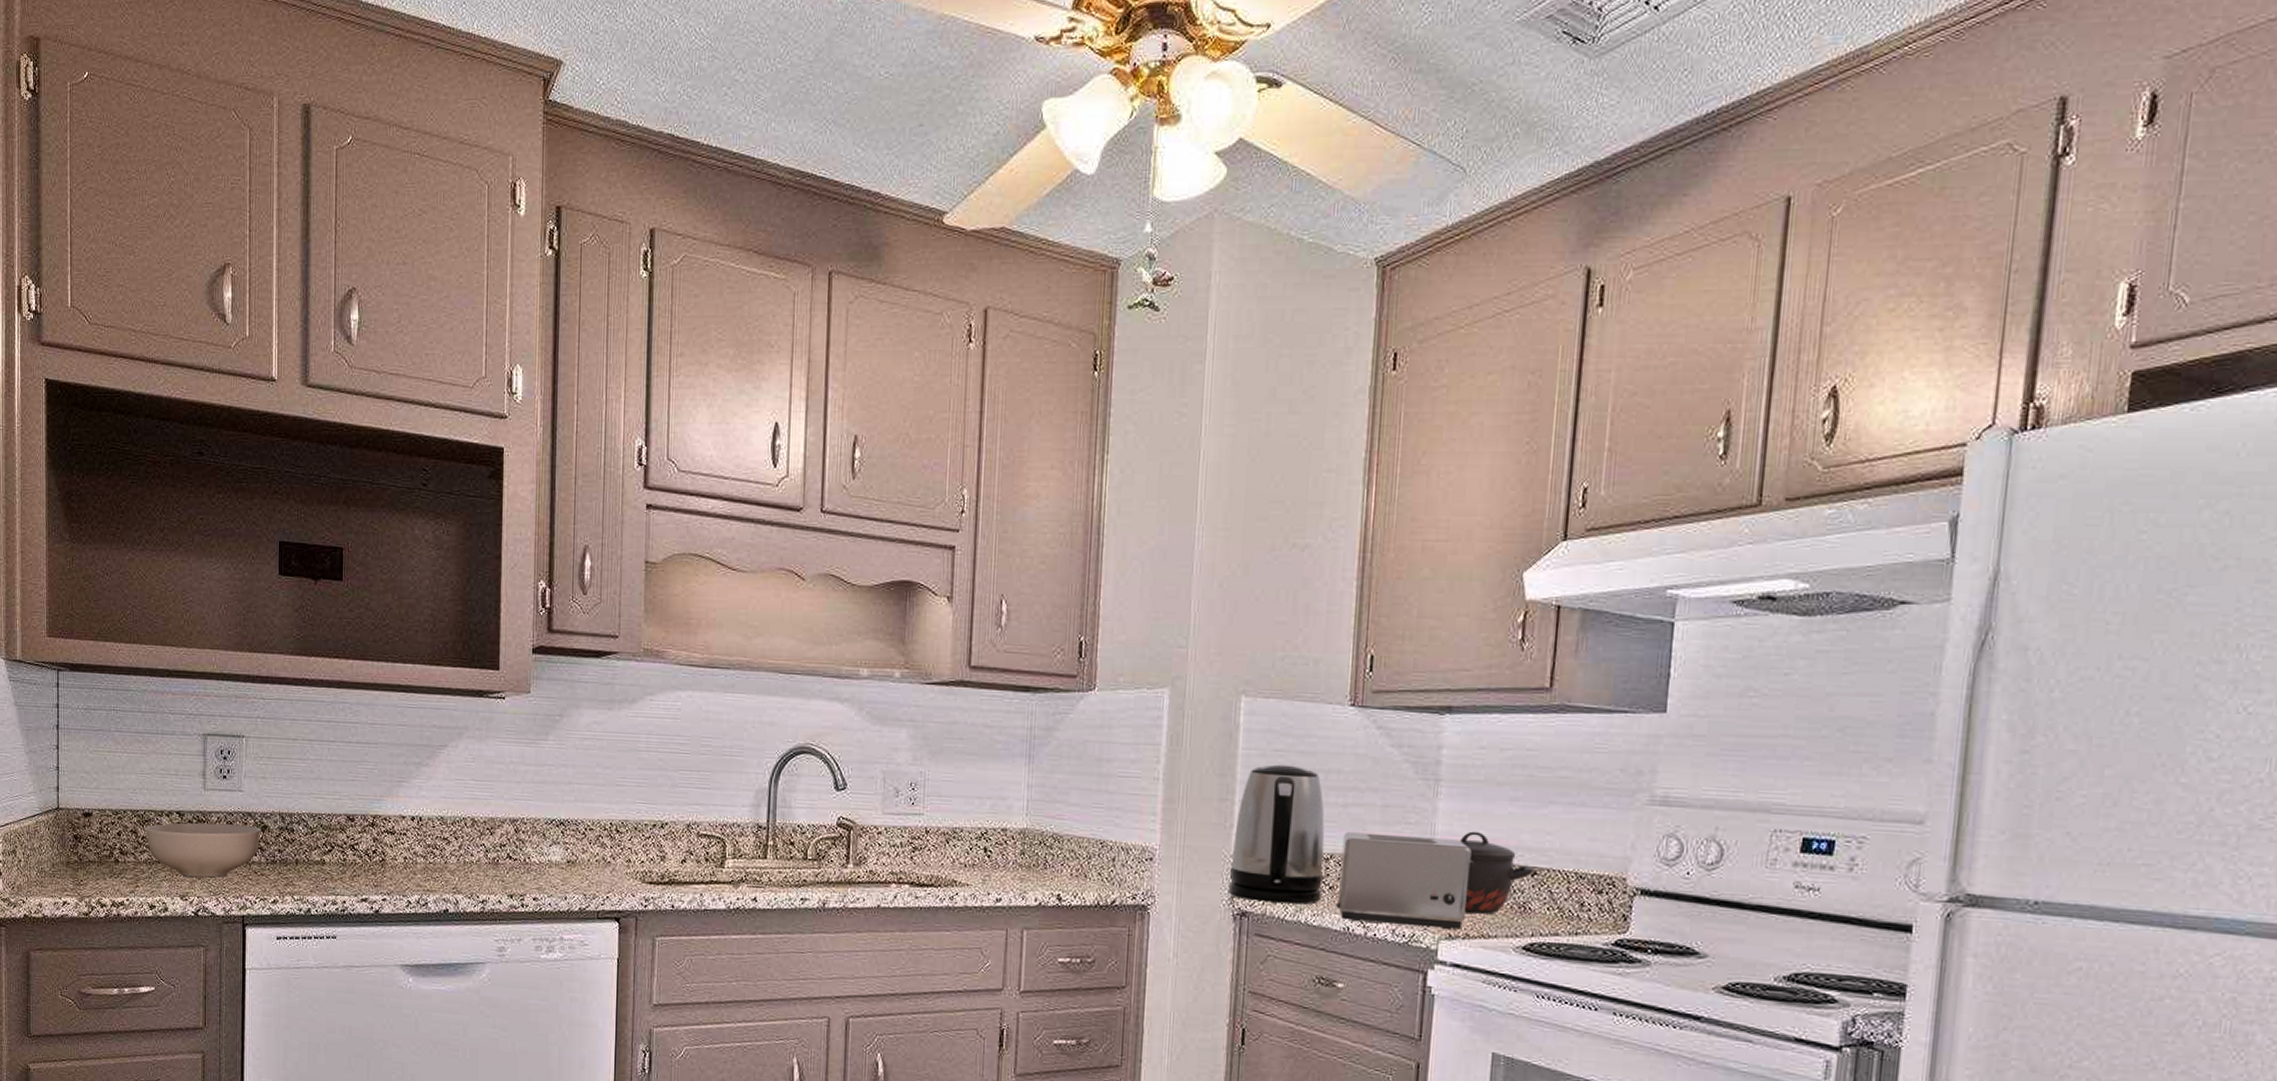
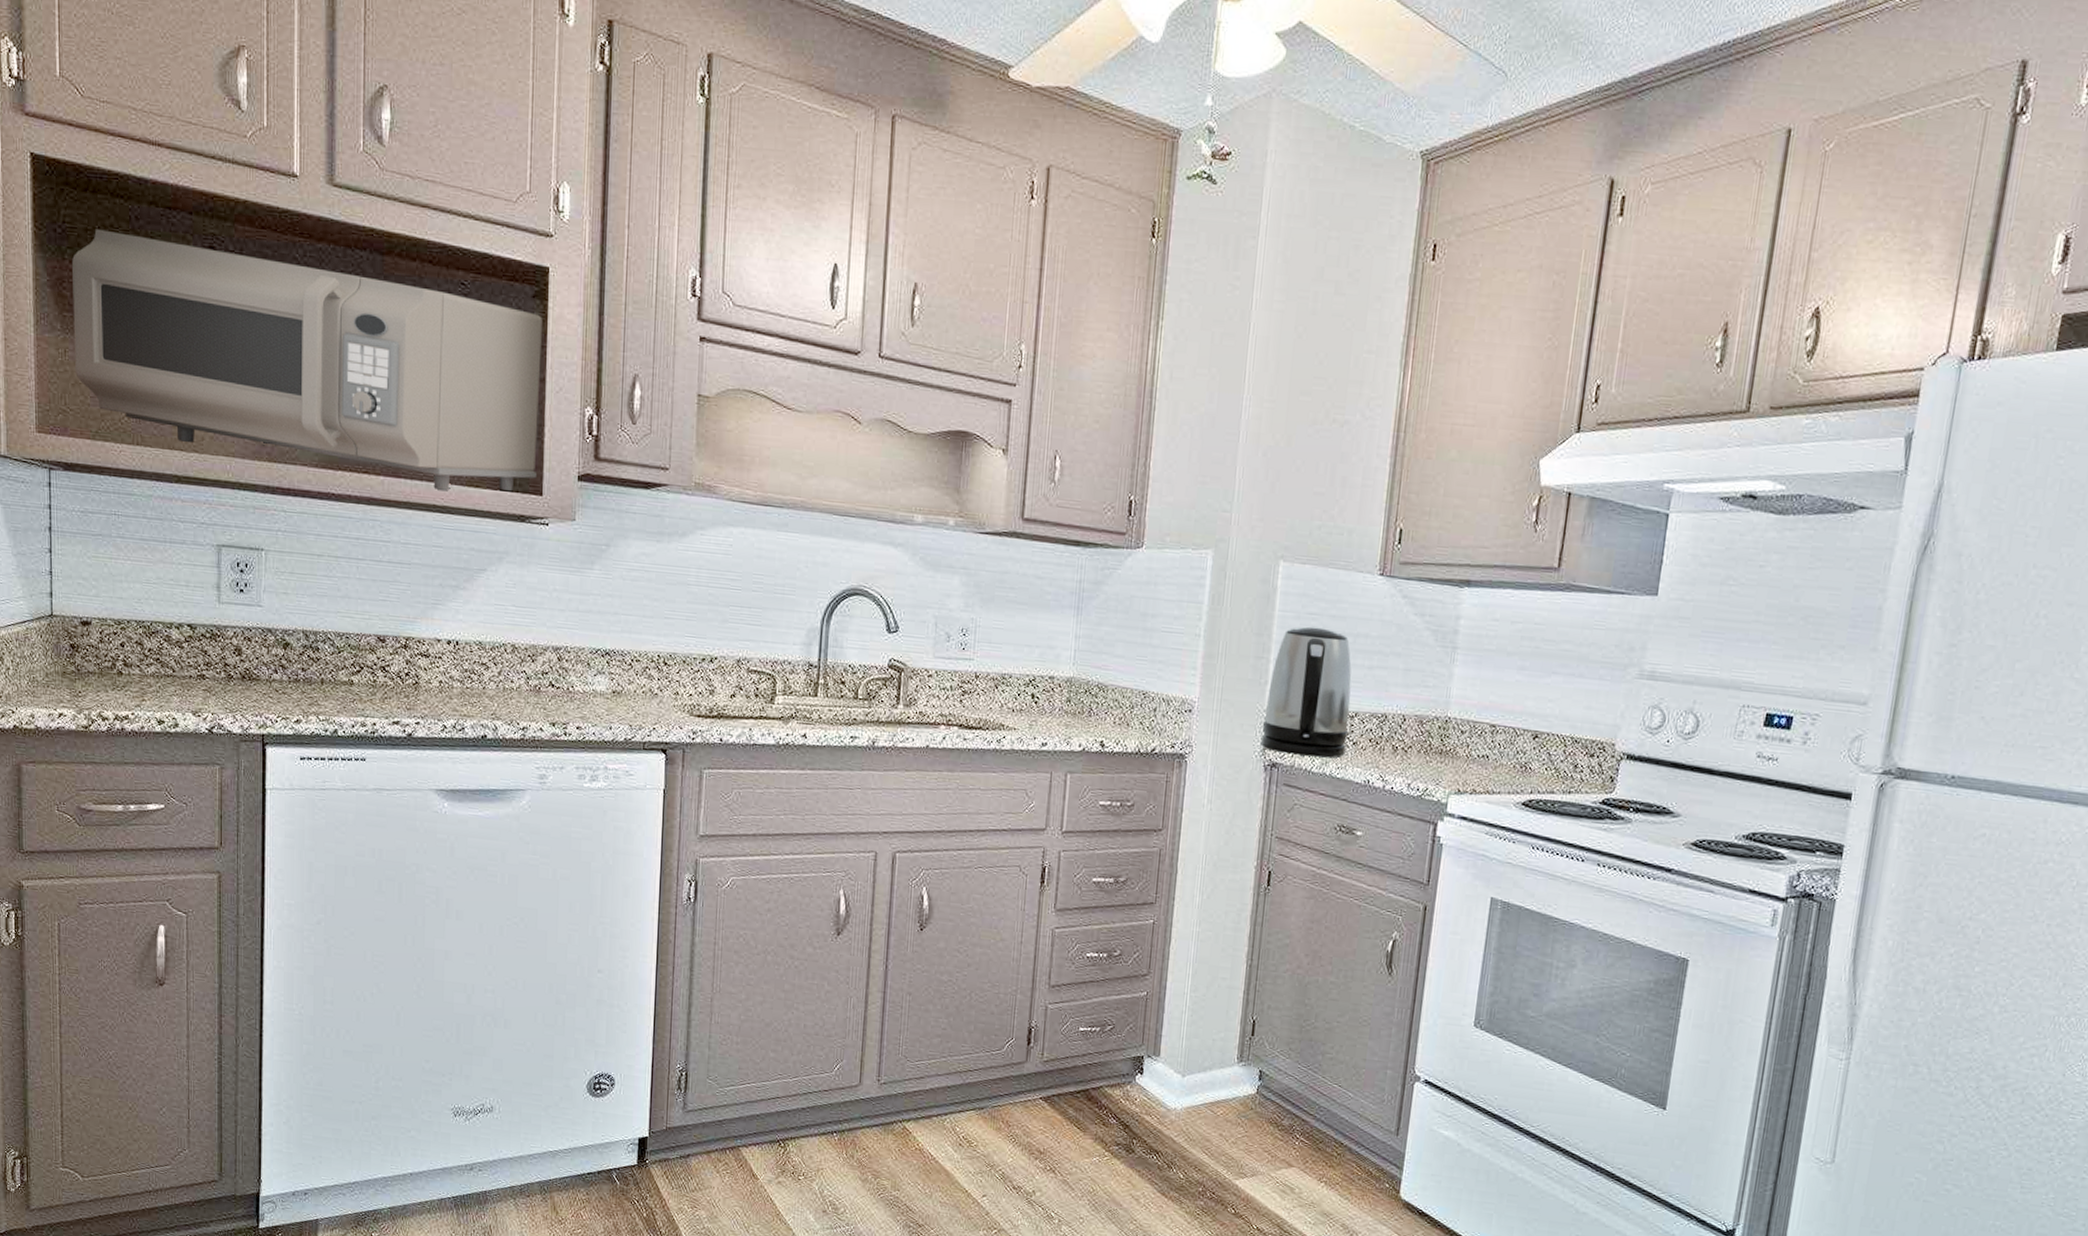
microwave: none [80,444,498,670] -> present [72,229,542,492]
bowl: present [145,822,261,878] -> none [152,636,283,694]
toaster: present [1336,832,1474,930] -> none [1358,692,1483,786]
cooking pot: present [1459,831,1534,914] -> none [1471,696,1535,772]

